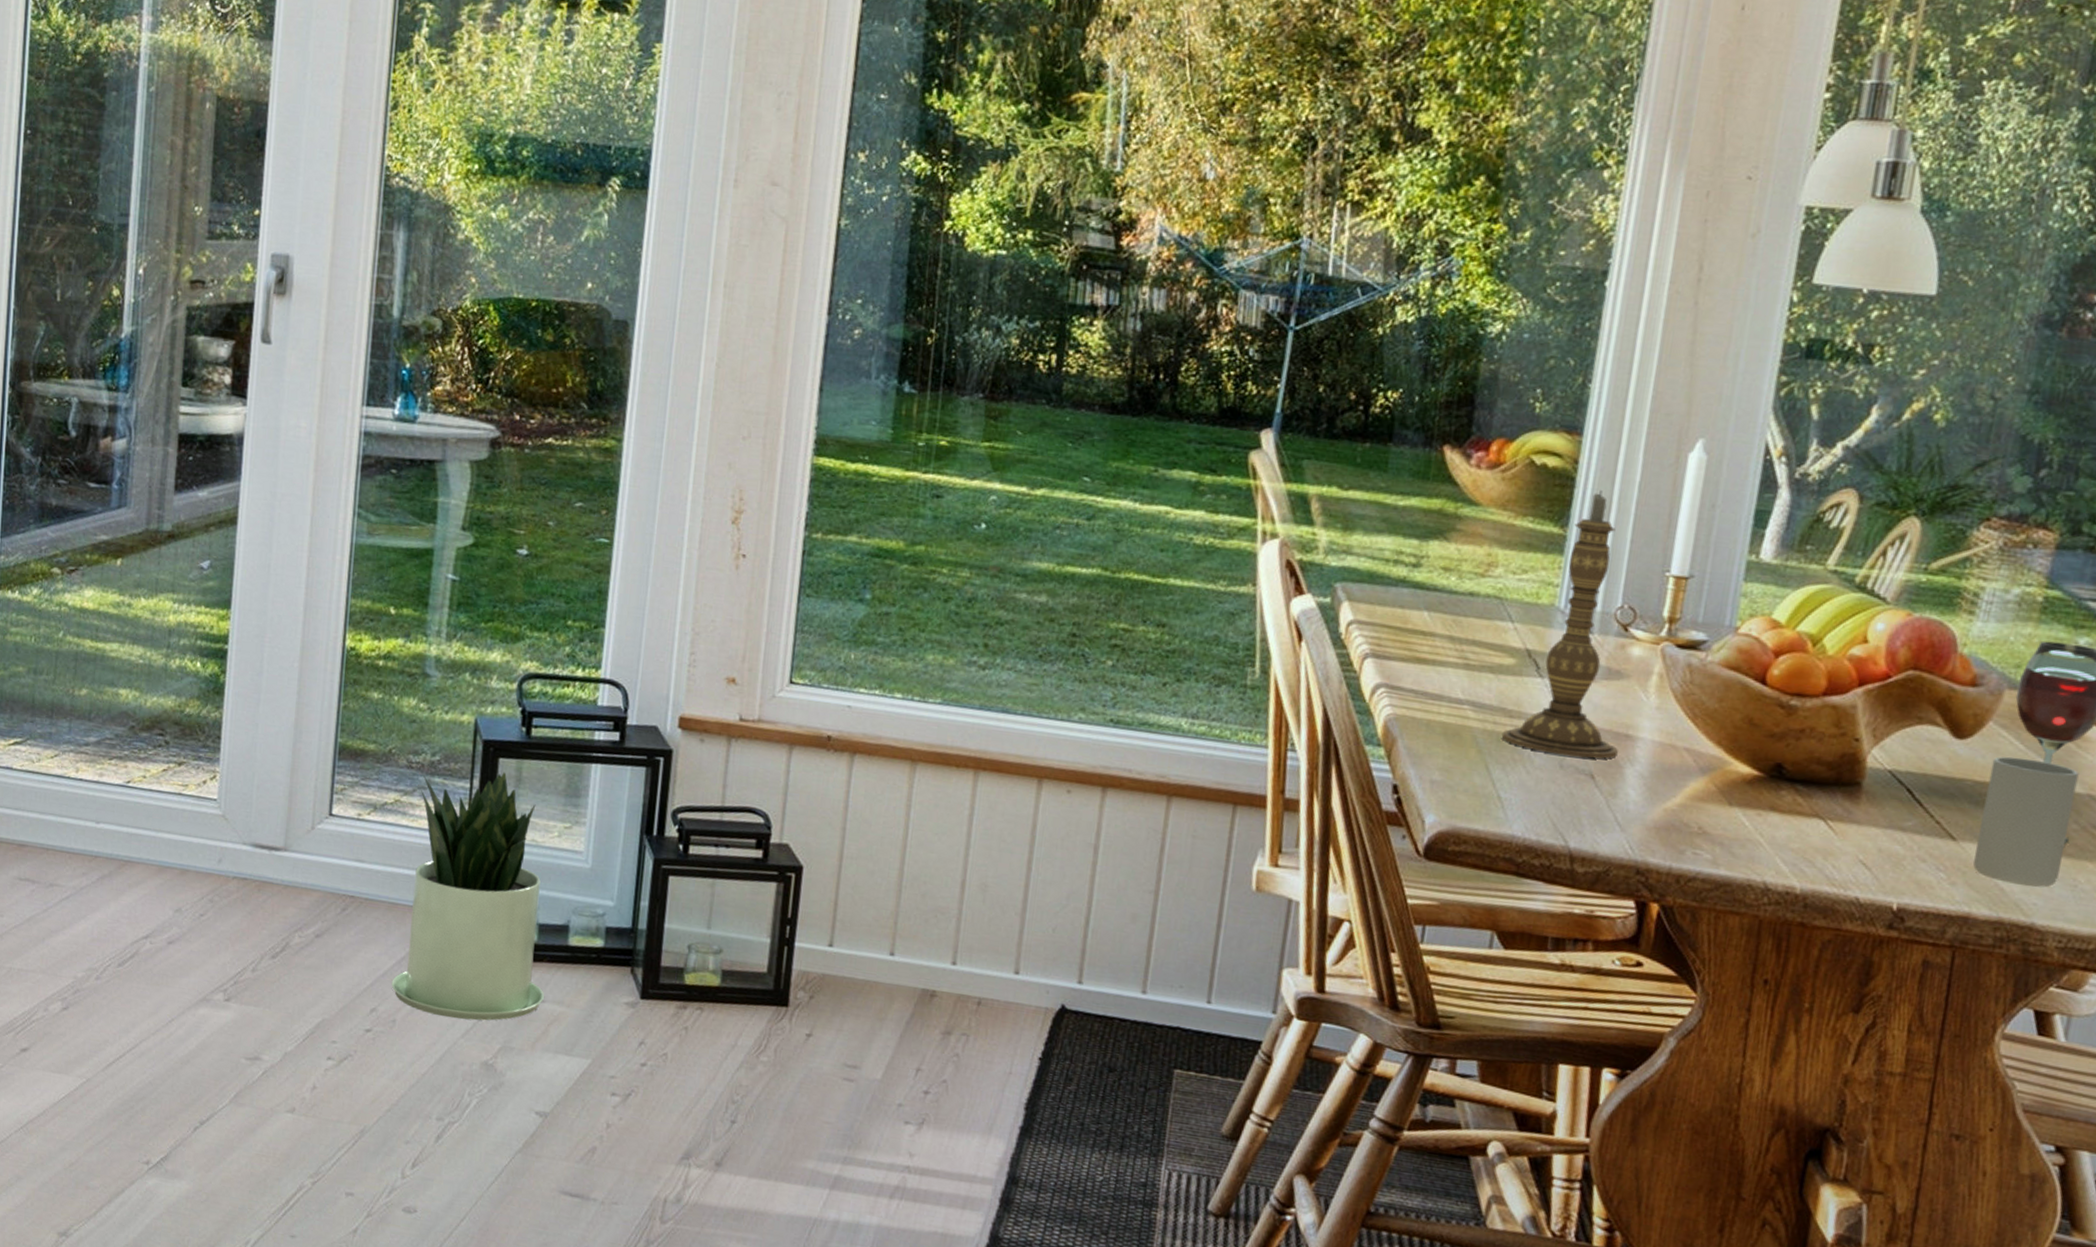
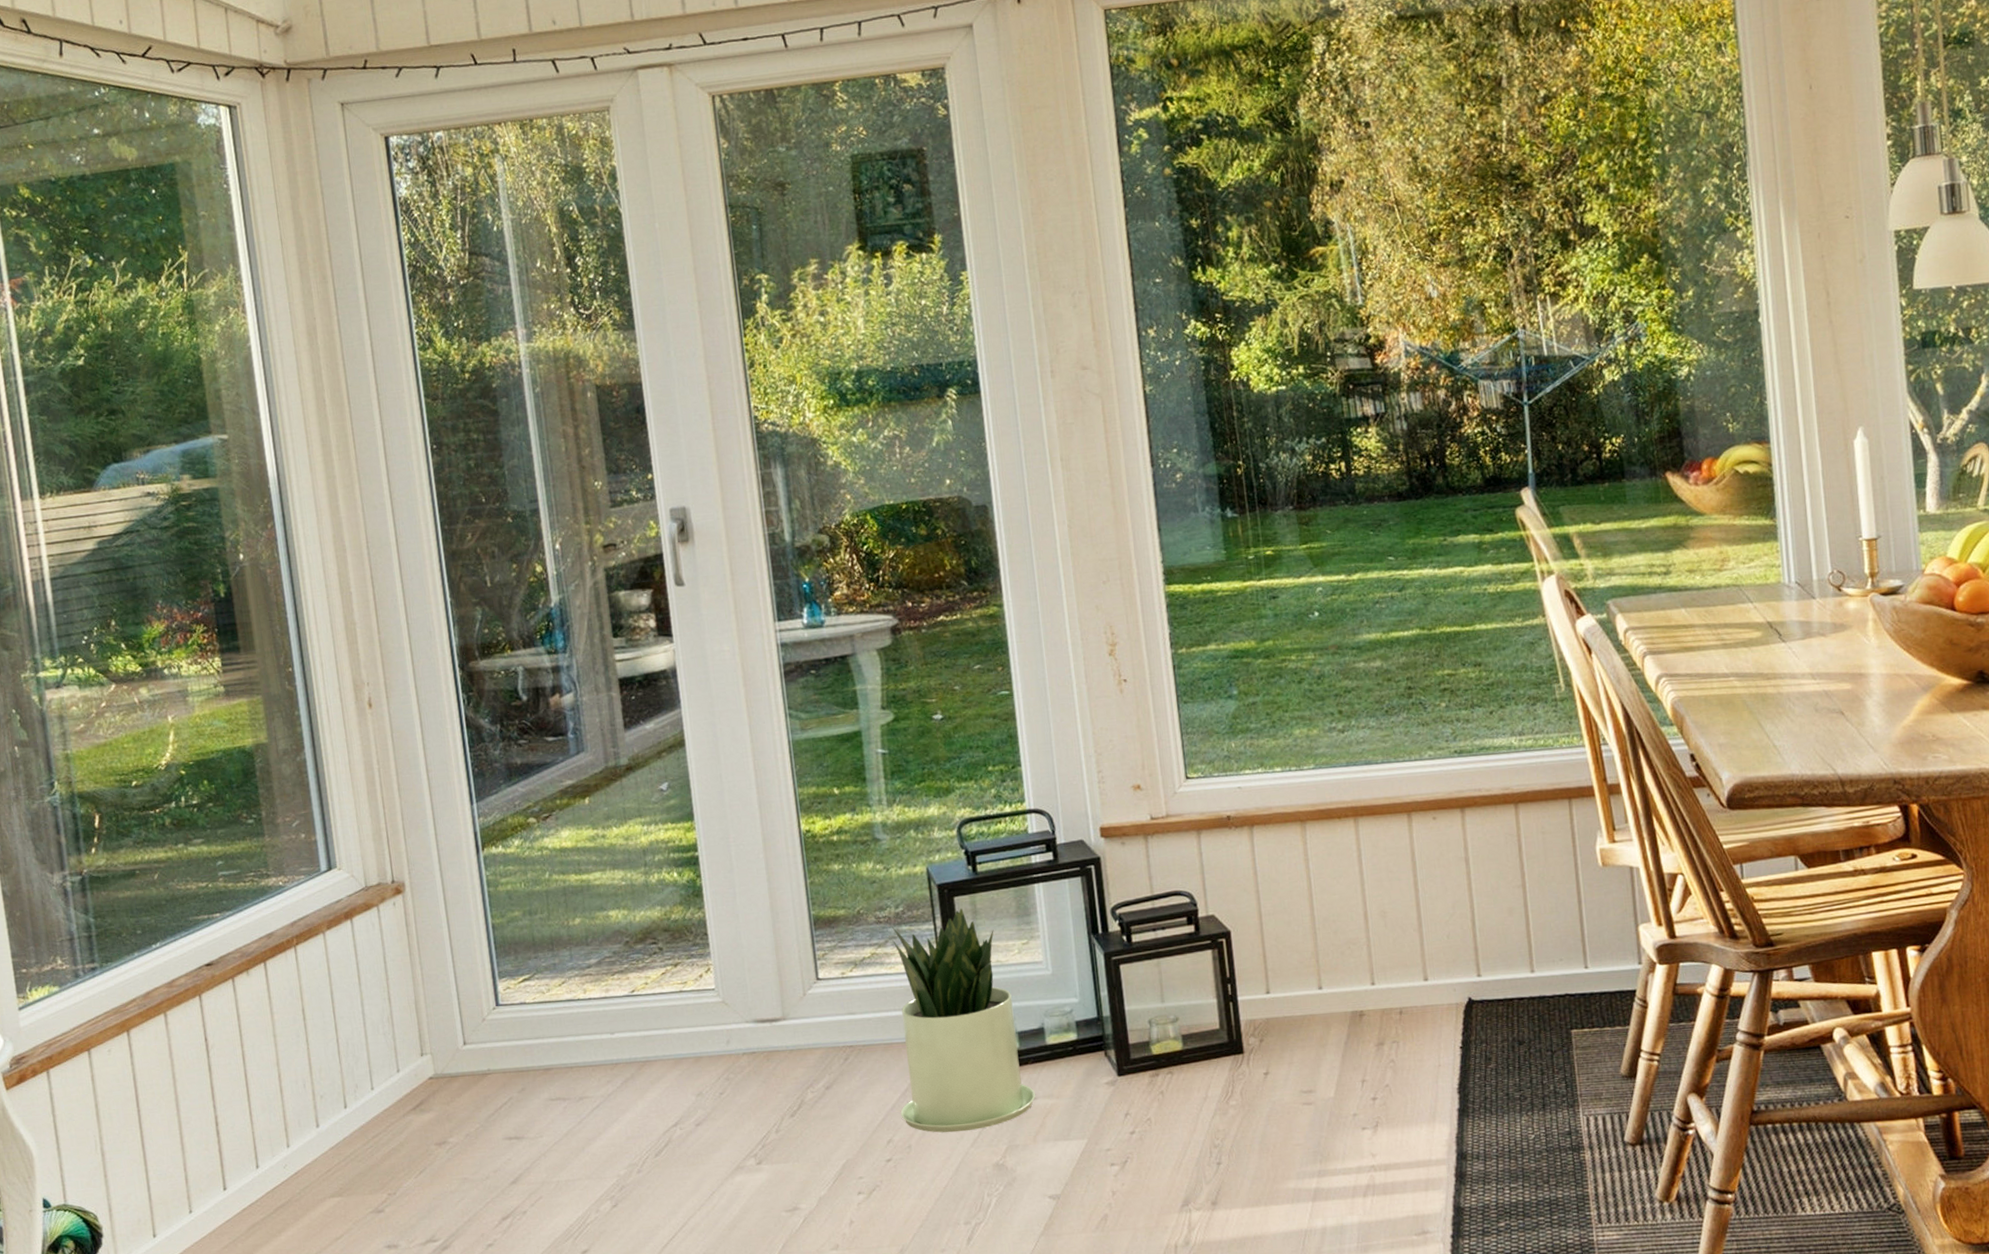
candlestick: present [1501,490,1618,759] -> none [1764,483,1857,702]

